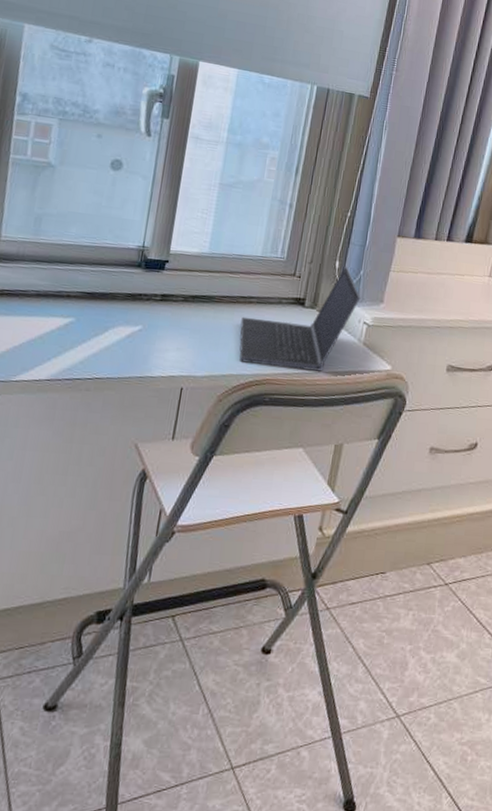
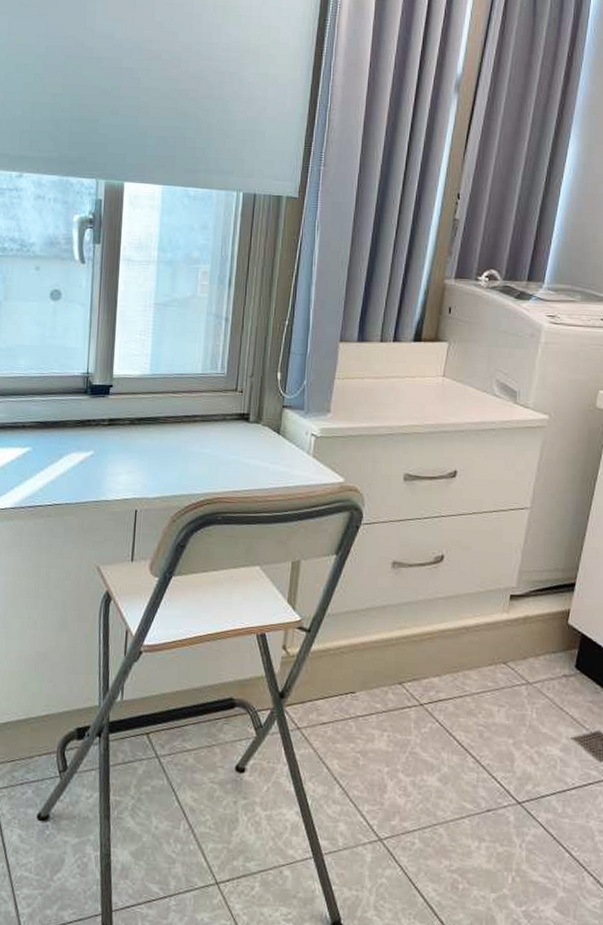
laptop computer: present [239,265,361,371] -> none [187,376,306,487]

